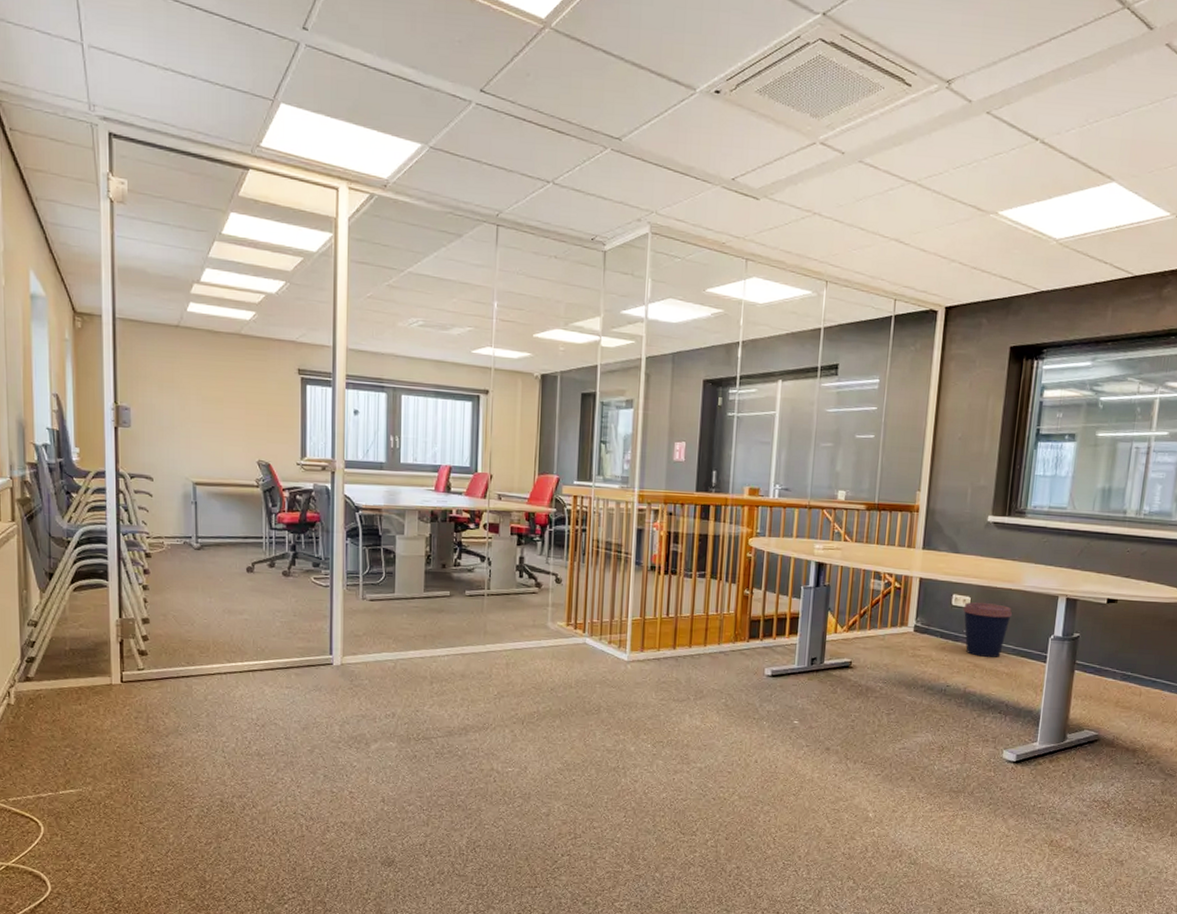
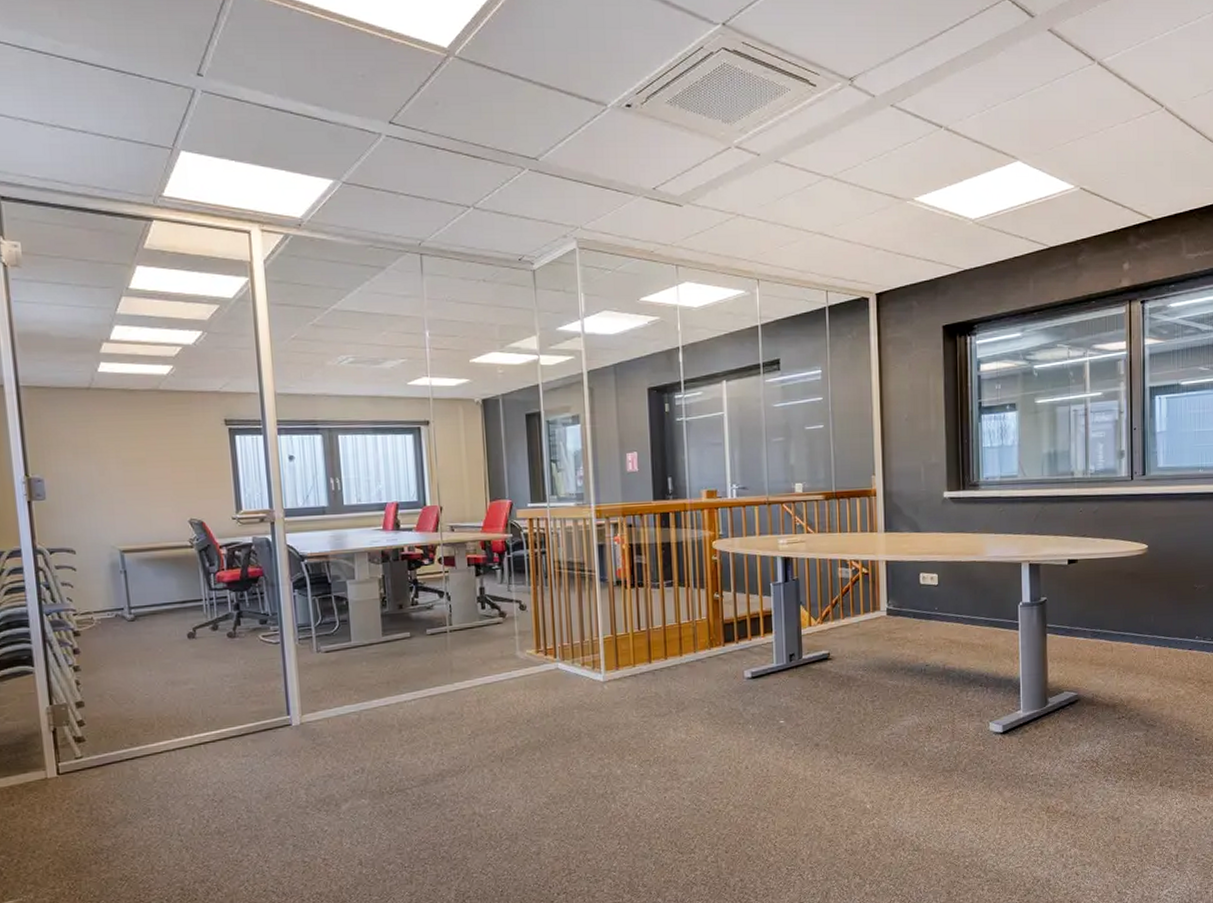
coffee cup: present [963,602,1013,657] -> none [932,577,980,632]

